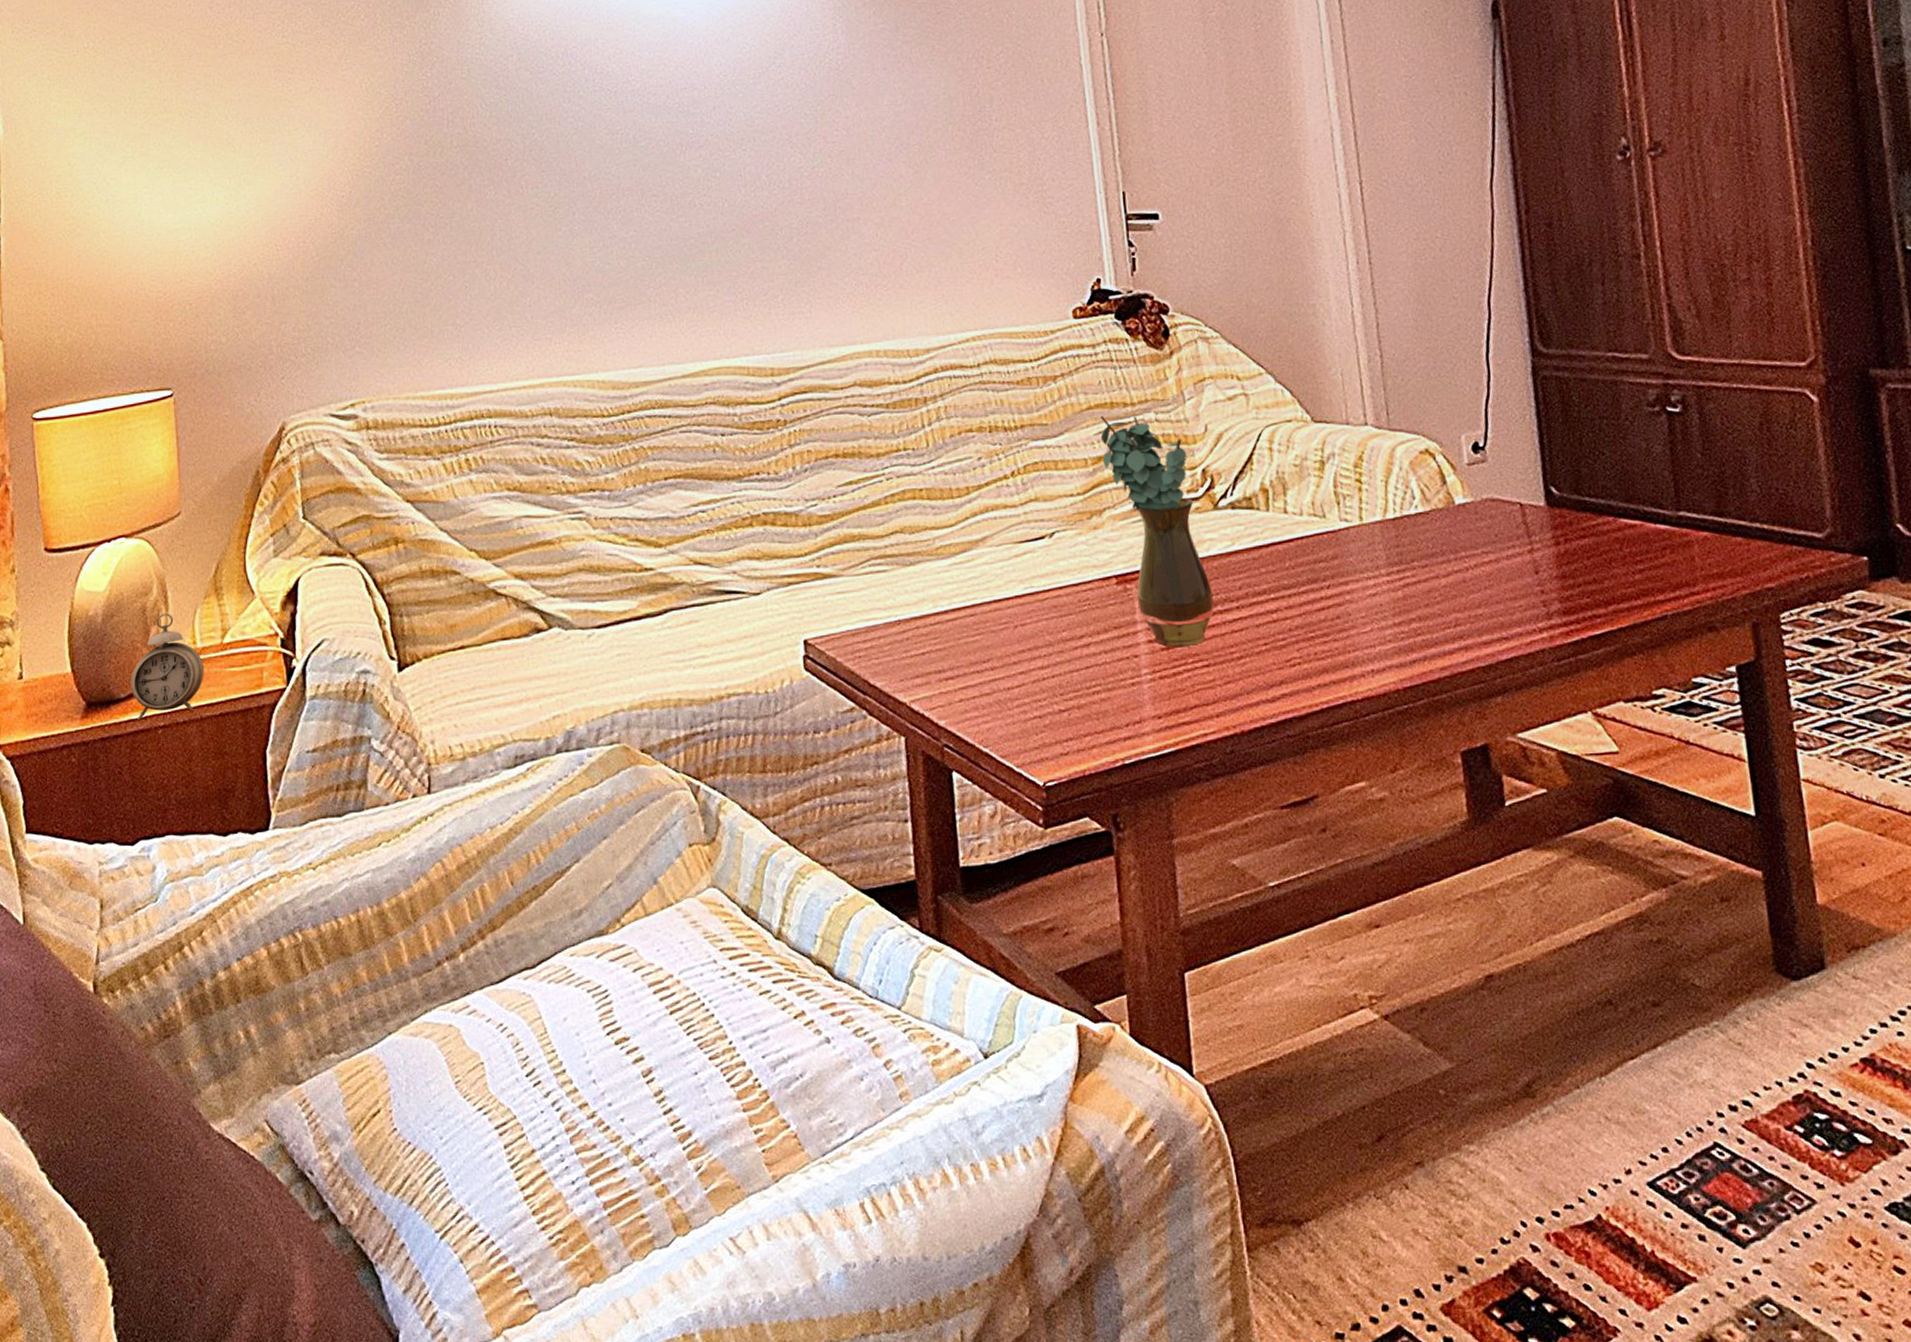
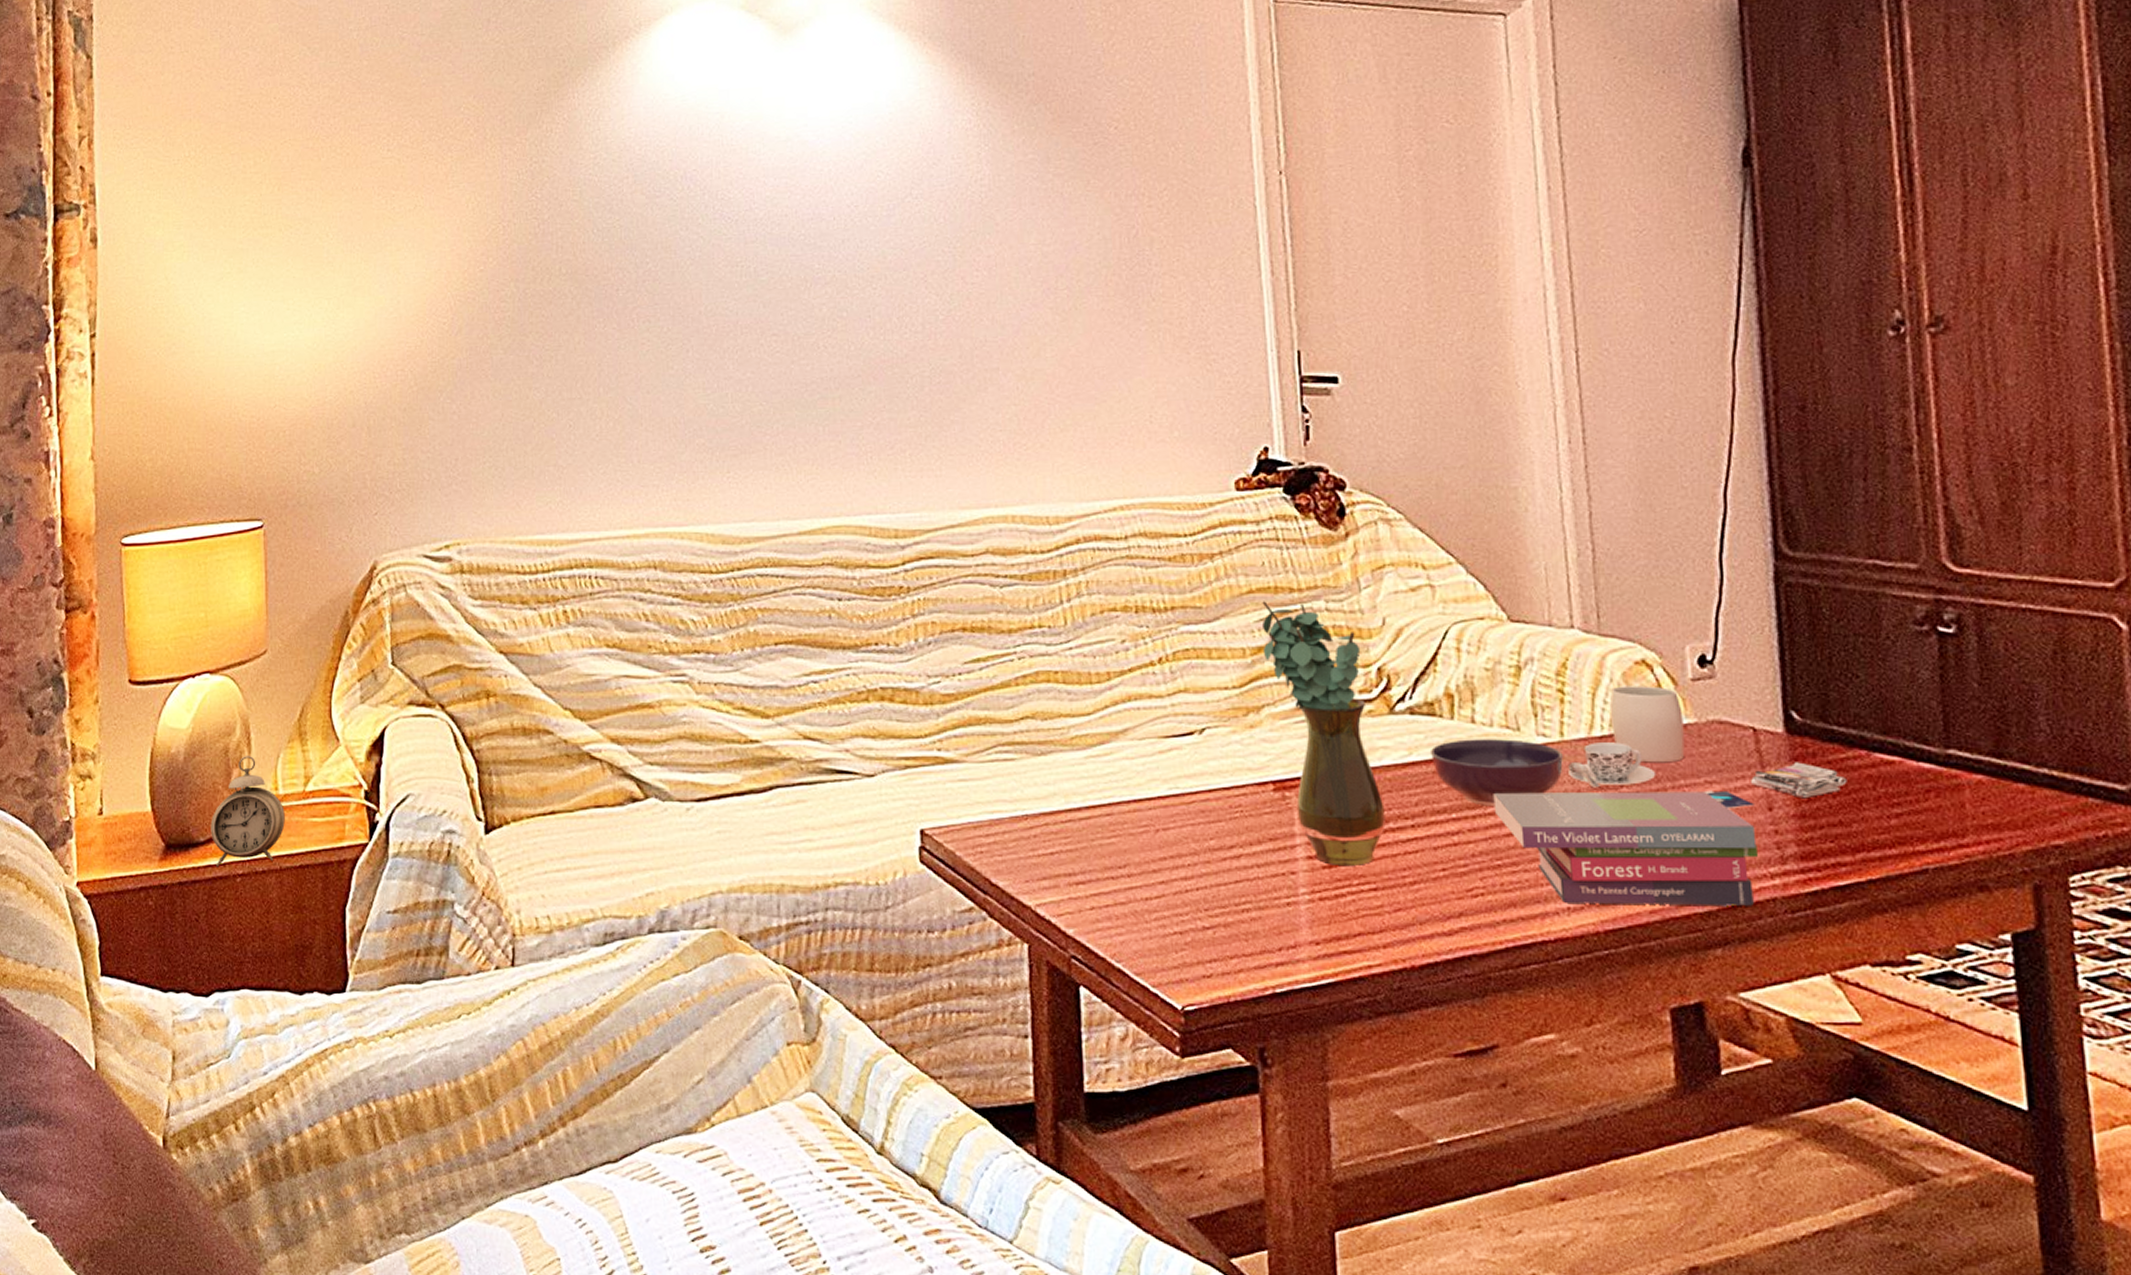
bowl: none [1249,525,1363,586] -> present [1429,739,1563,806]
books: none [1305,561,1529,666] -> present [1493,791,1759,906]
teacup: none [1367,523,1442,564] -> present [1568,742,1656,788]
mug: none [1400,471,1464,539] -> present [1609,686,1685,763]
magazine: none [1482,530,1599,575] -> present [1704,762,1847,809]

